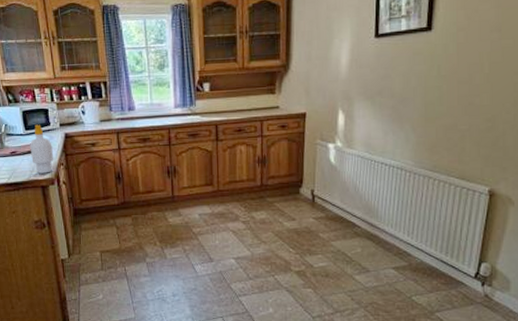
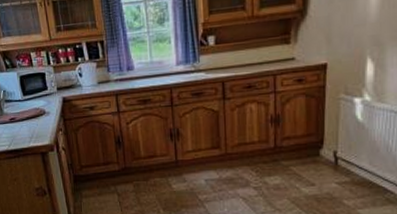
soap bottle: present [30,124,54,174] -> none [28,89,53,140]

